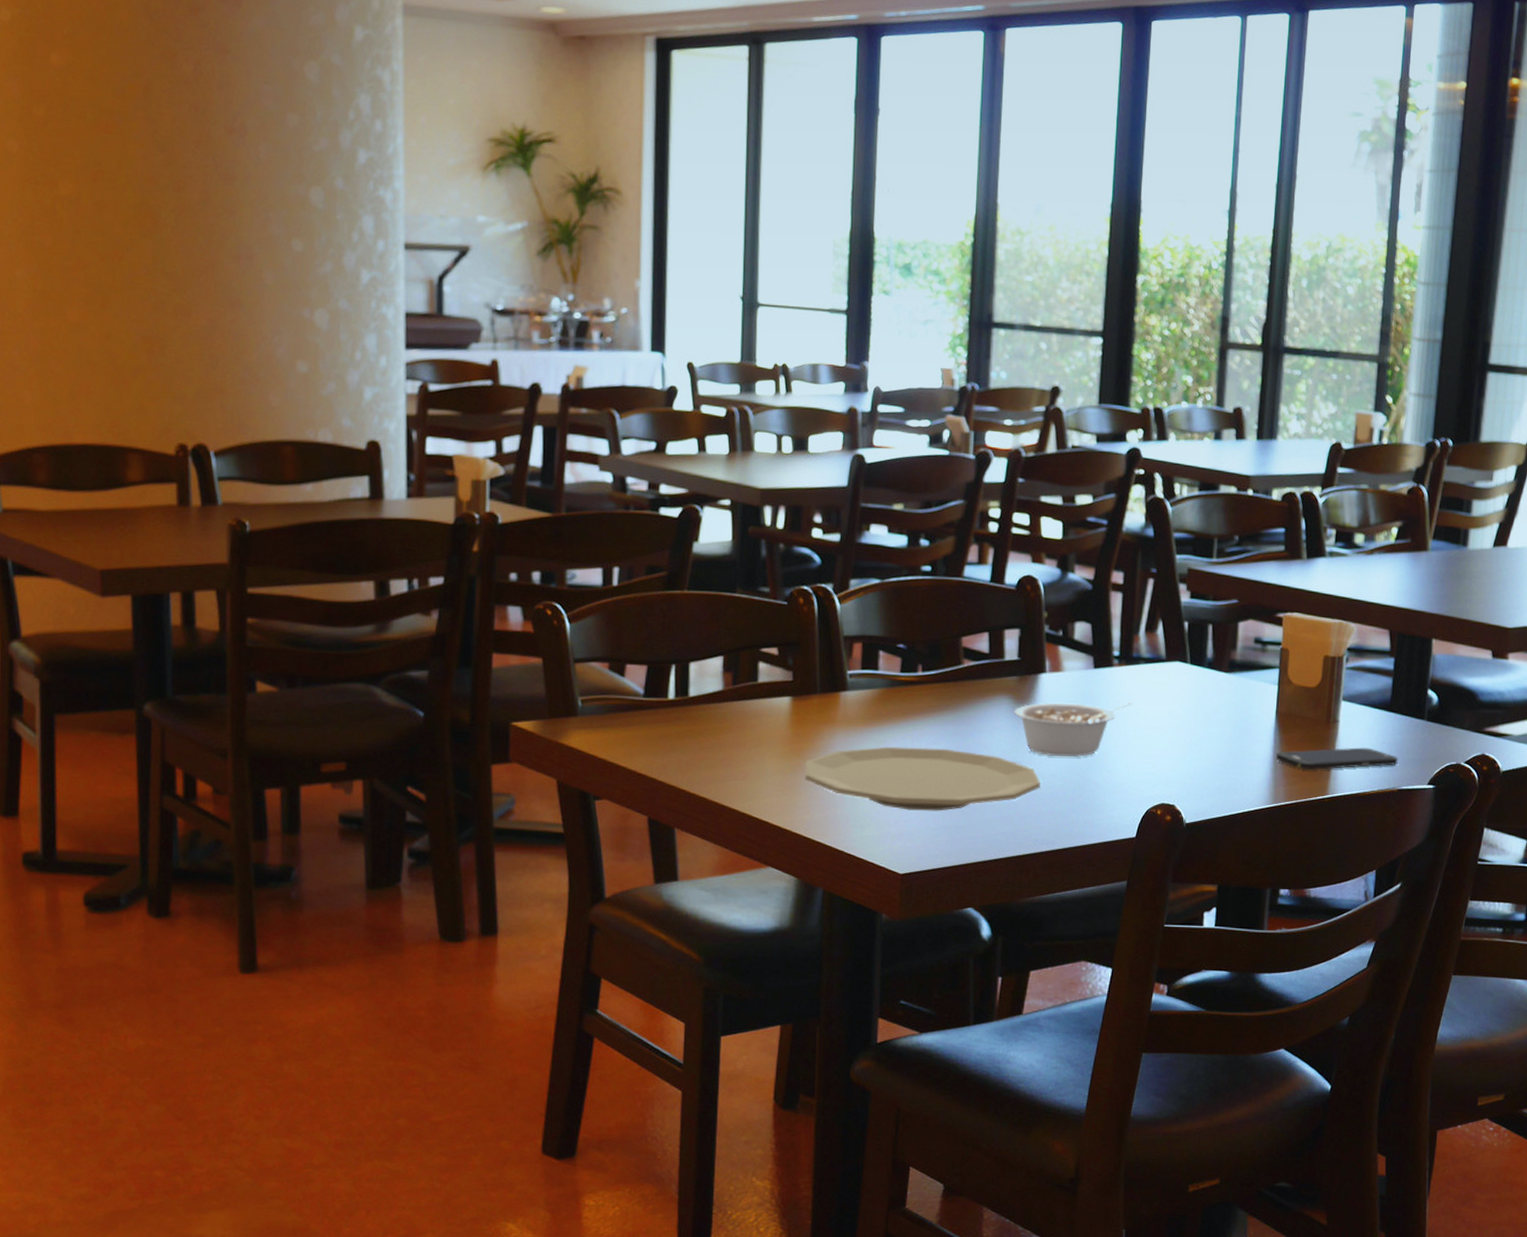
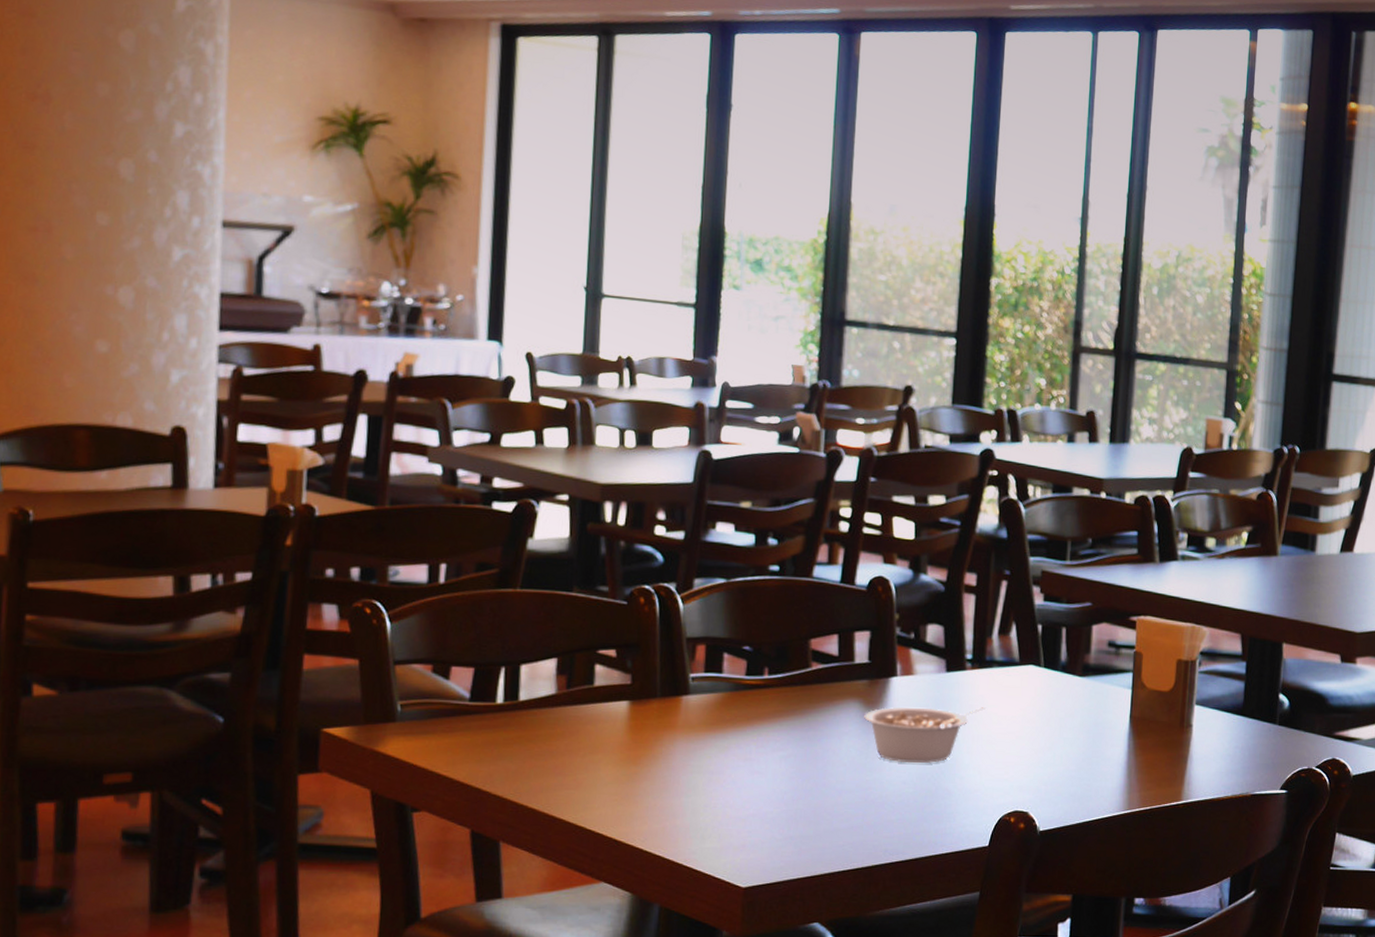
plate: present [804,746,1040,811] -> none [642,753,890,821]
smartphone: present [1276,747,1398,771] -> none [1130,752,1251,776]

